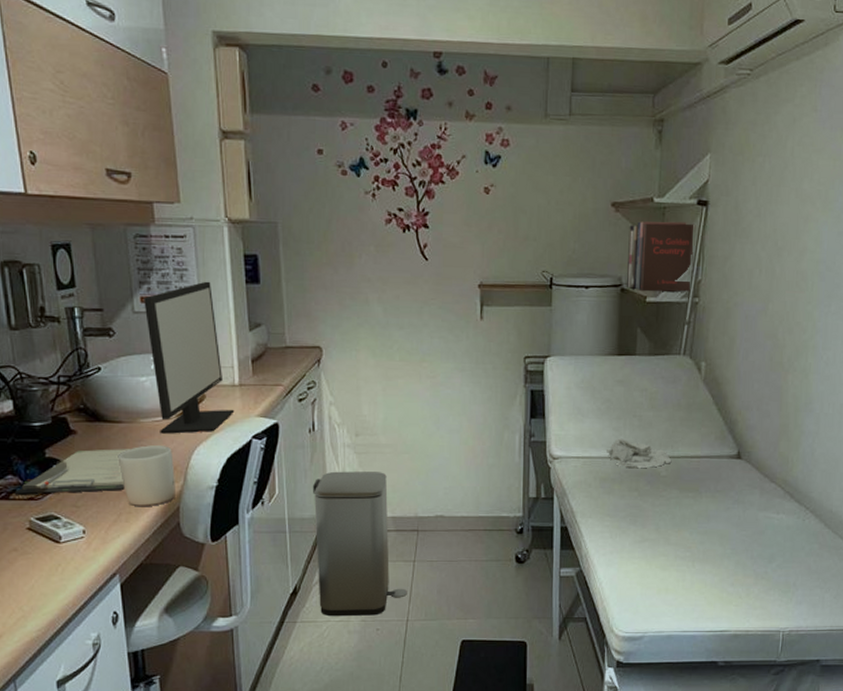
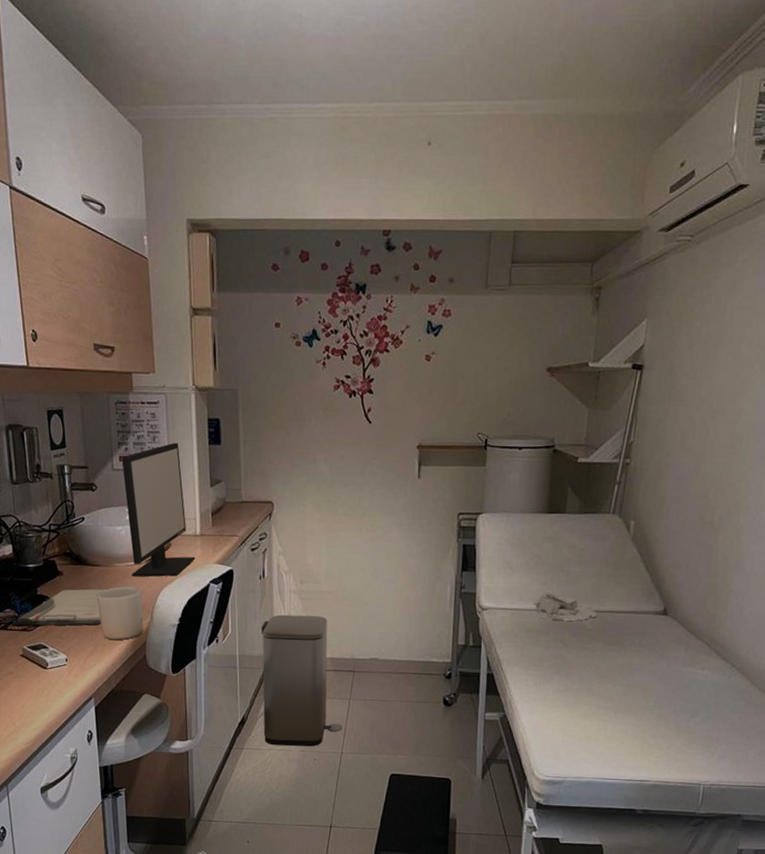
books: present [626,221,696,292] -> none [558,385,630,453]

